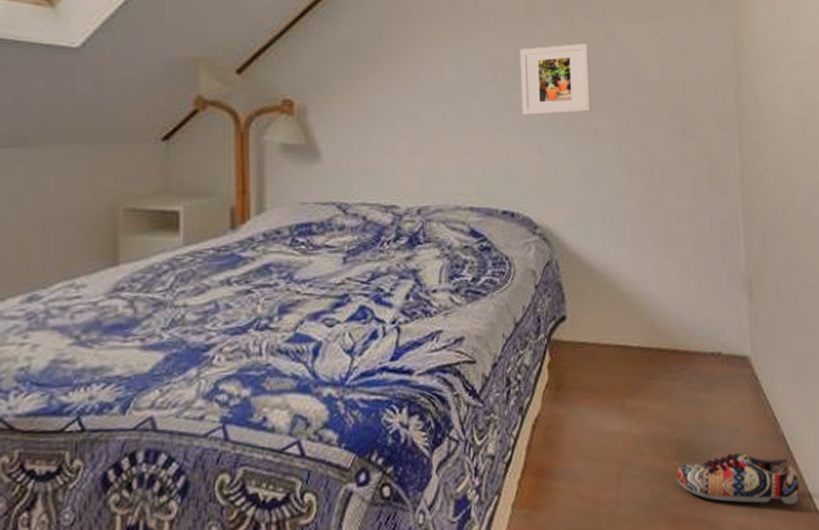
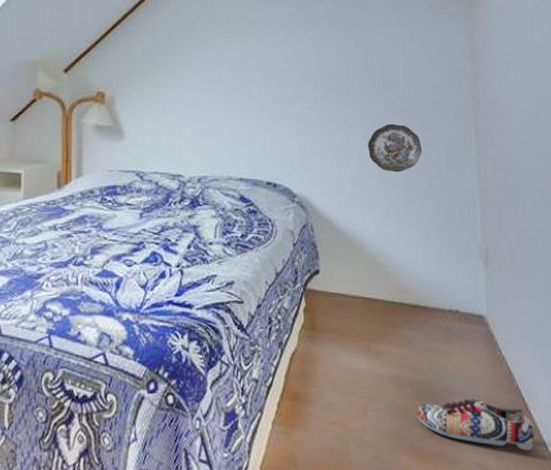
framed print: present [519,43,591,117] -> none [282,48,342,107]
decorative plate: none [620,135,681,194] -> present [367,123,422,173]

